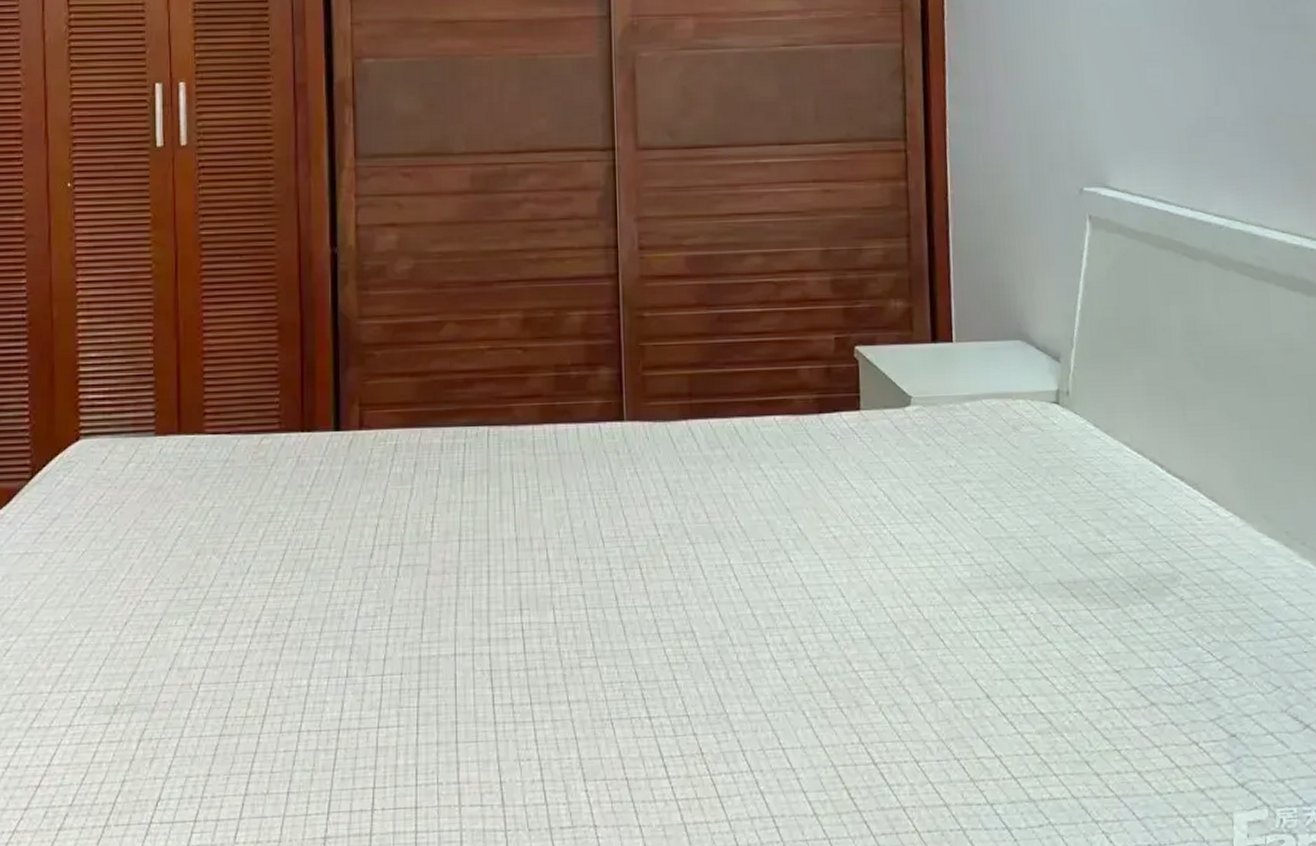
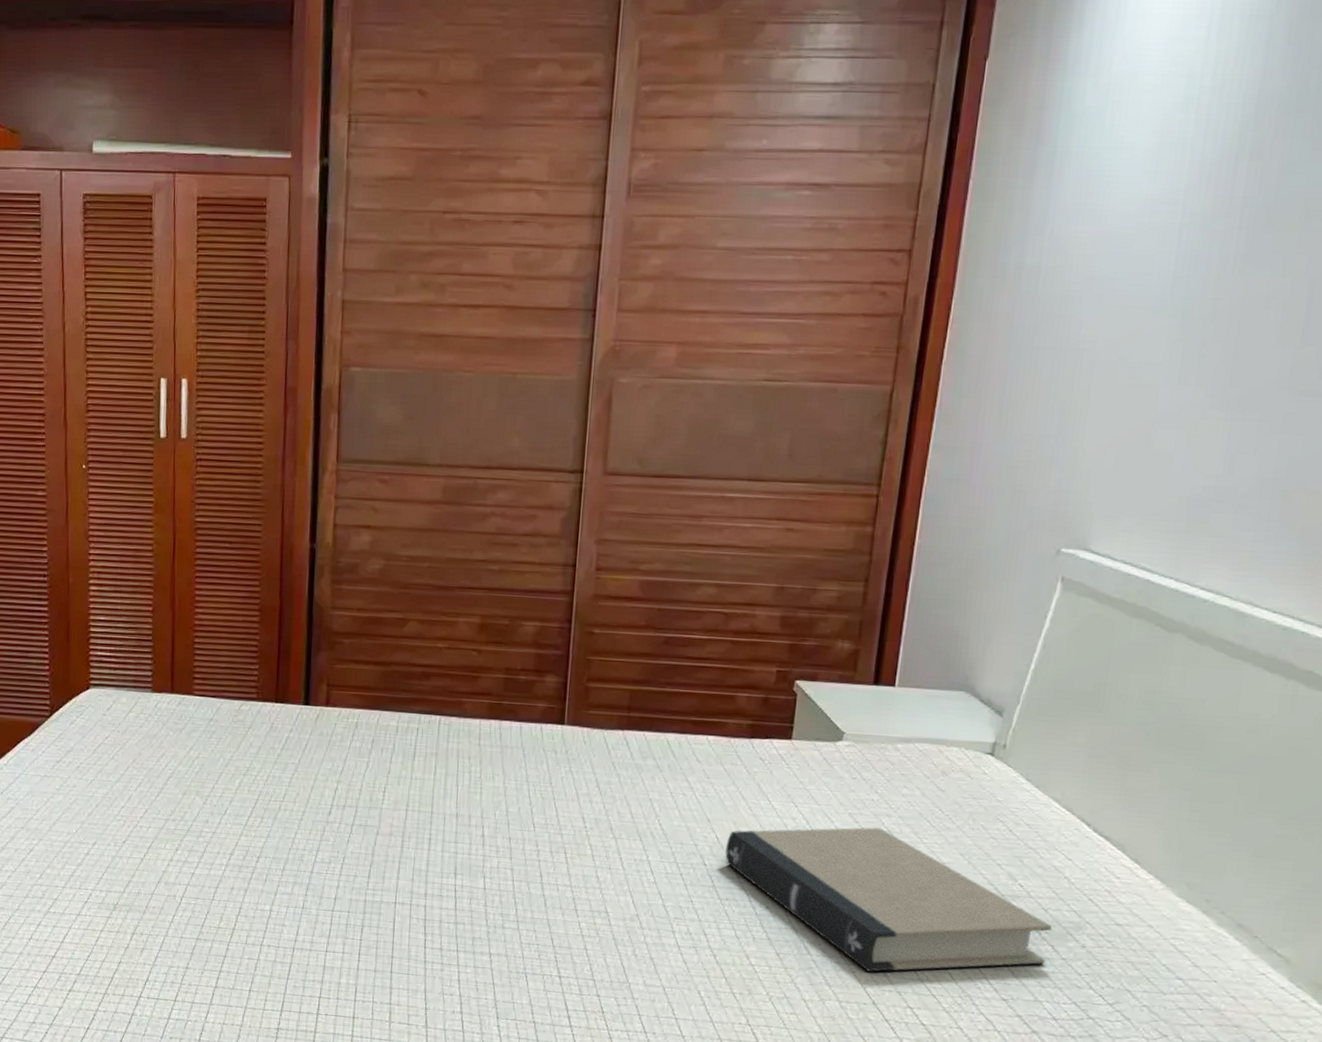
book: none [810,495,1149,660] -> present [725,827,1053,972]

